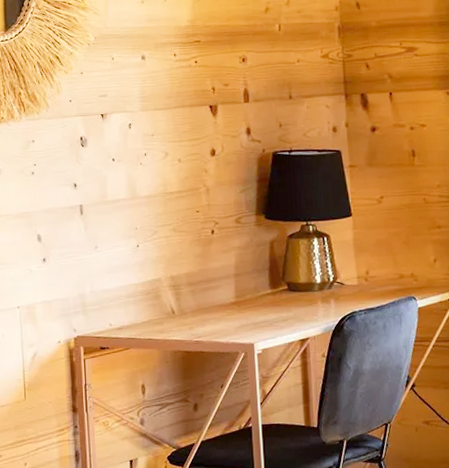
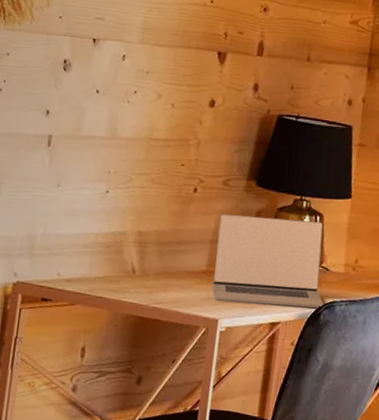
laptop: none [238,241,346,328] -> present [212,213,324,309]

